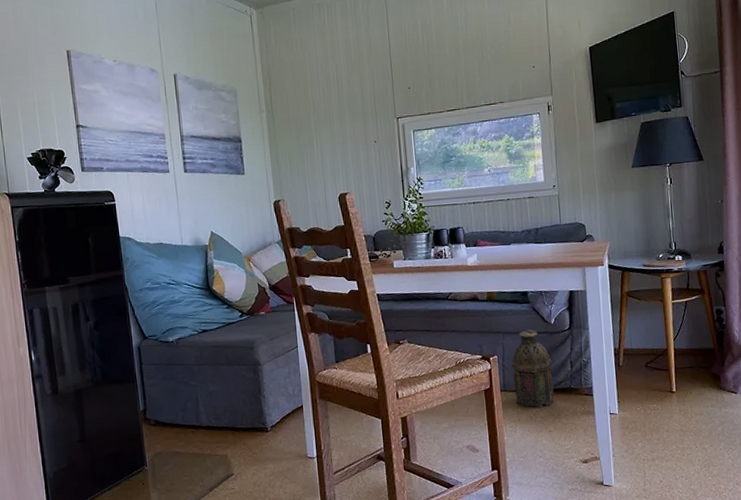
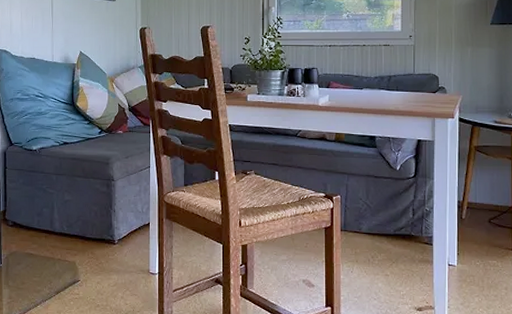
lantern: present [511,329,555,408] -> none [353,173,394,251]

